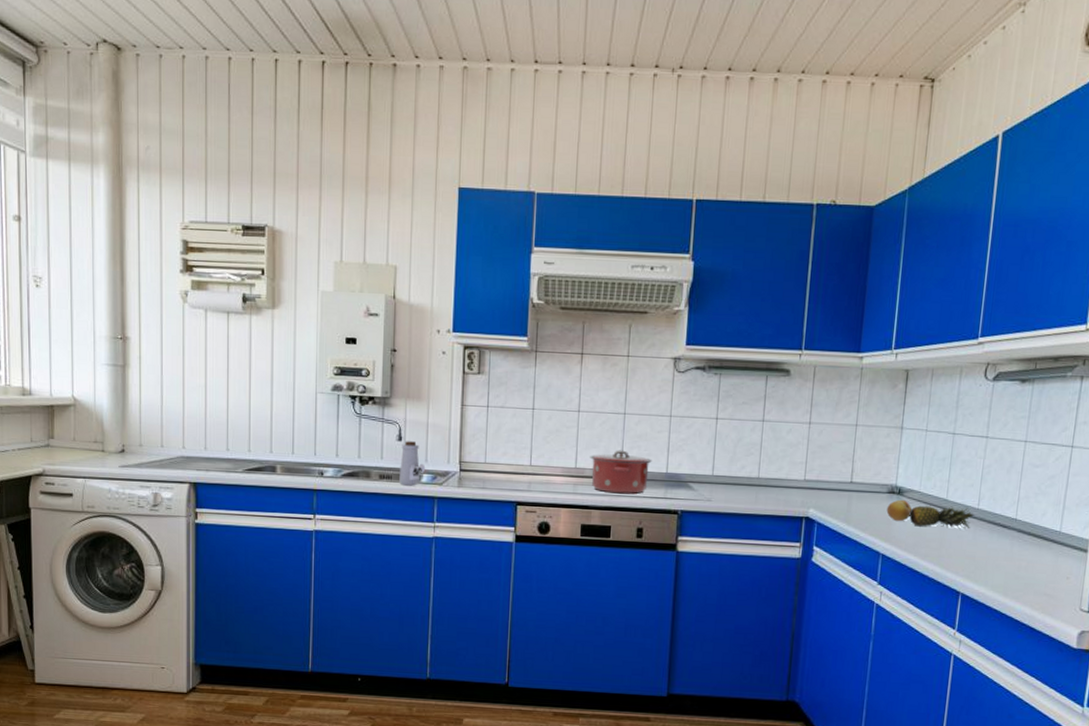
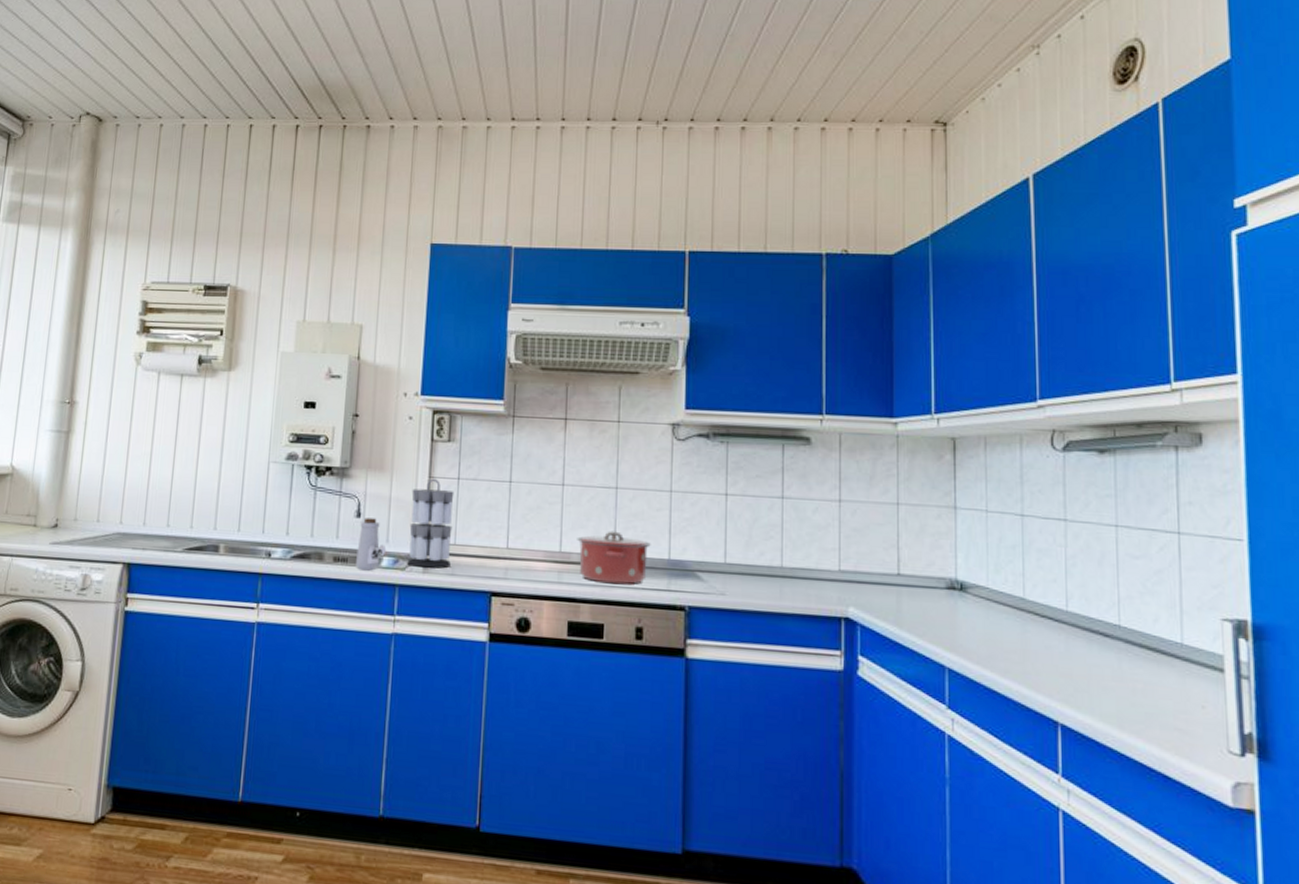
spice rack: none [444,406,484,483] -> present [407,478,454,569]
fruit: present [886,499,912,522] -> none [947,597,981,627]
fruit: present [909,505,974,529] -> none [978,605,1063,638]

